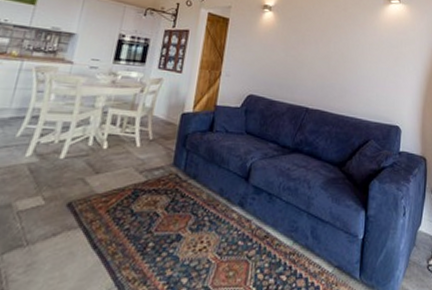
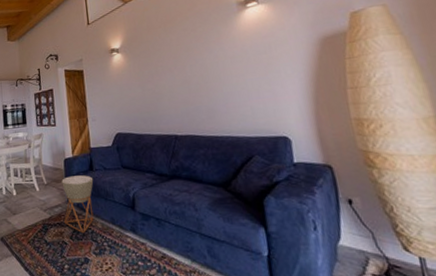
planter: none [163,134,211,205] -> present [61,175,94,234]

